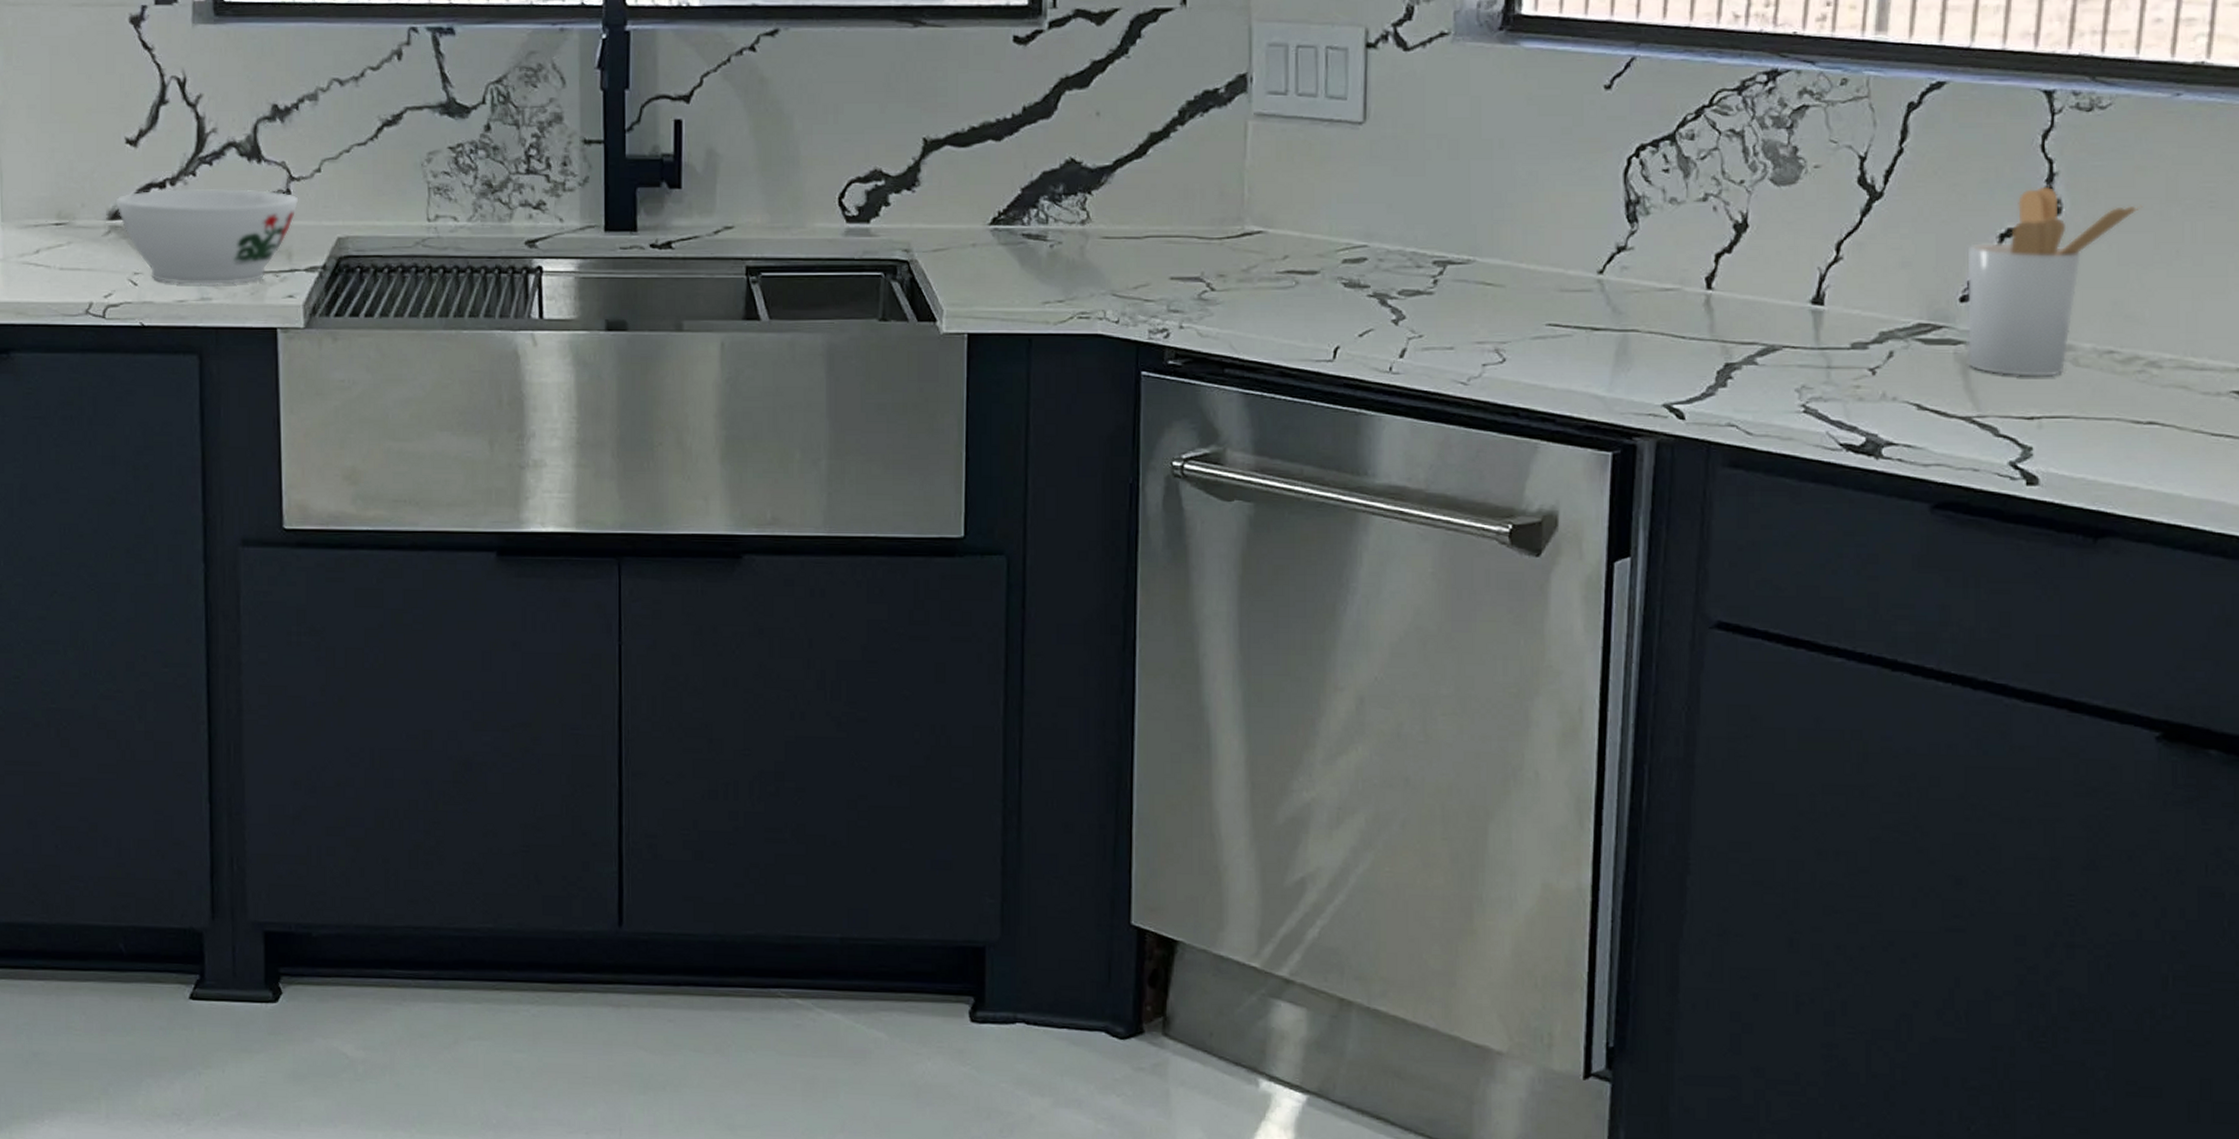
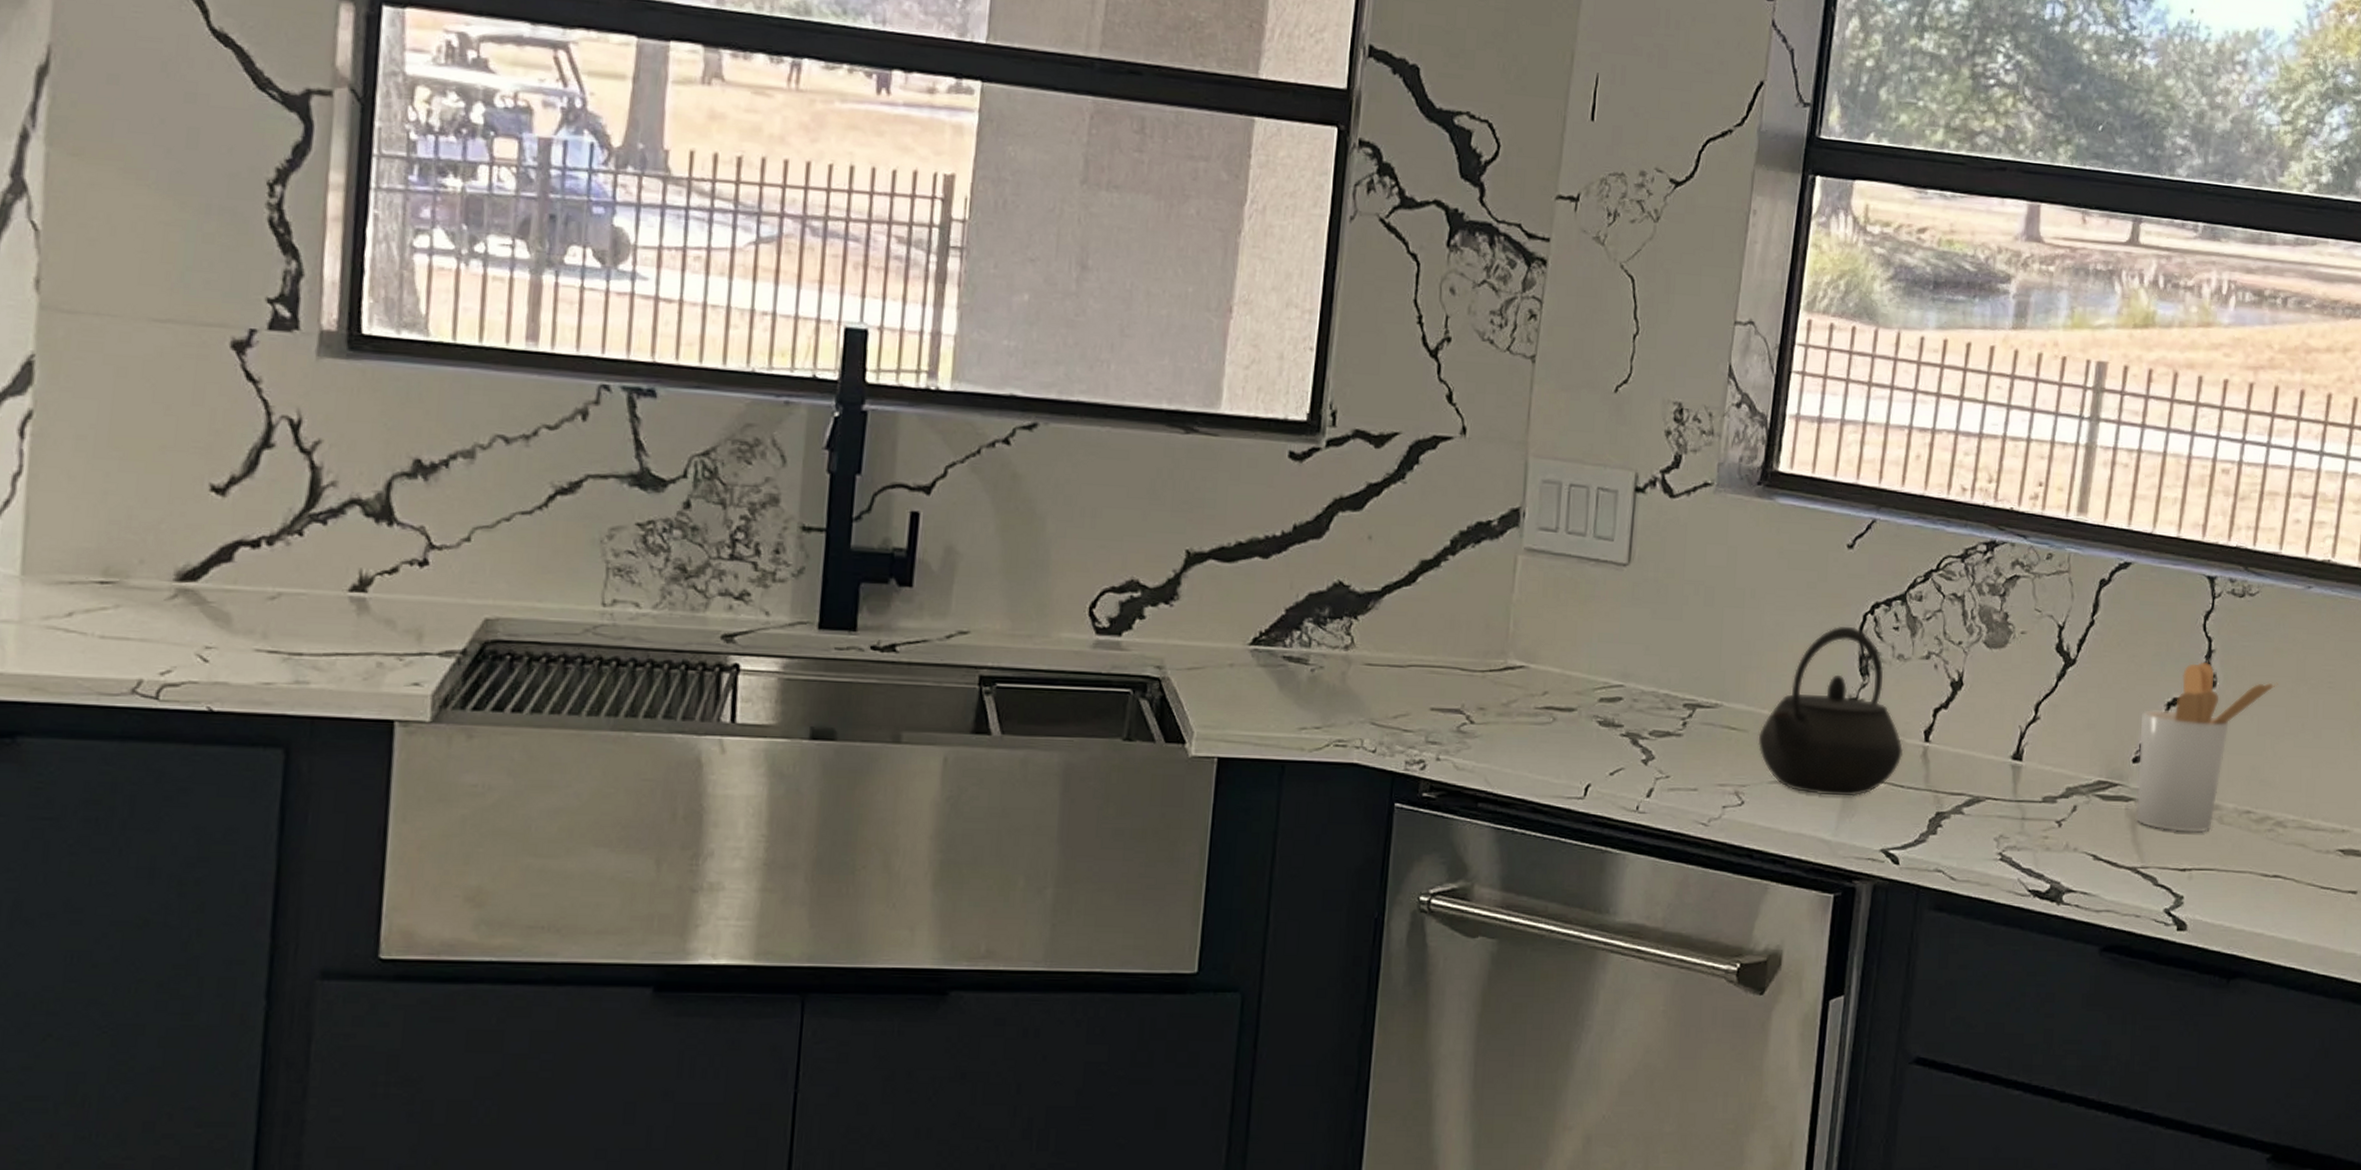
bowl: present [115,189,299,284] -> none [188,549,439,666]
kettle: none [1517,171,1683,350] -> present [1758,625,1904,797]

